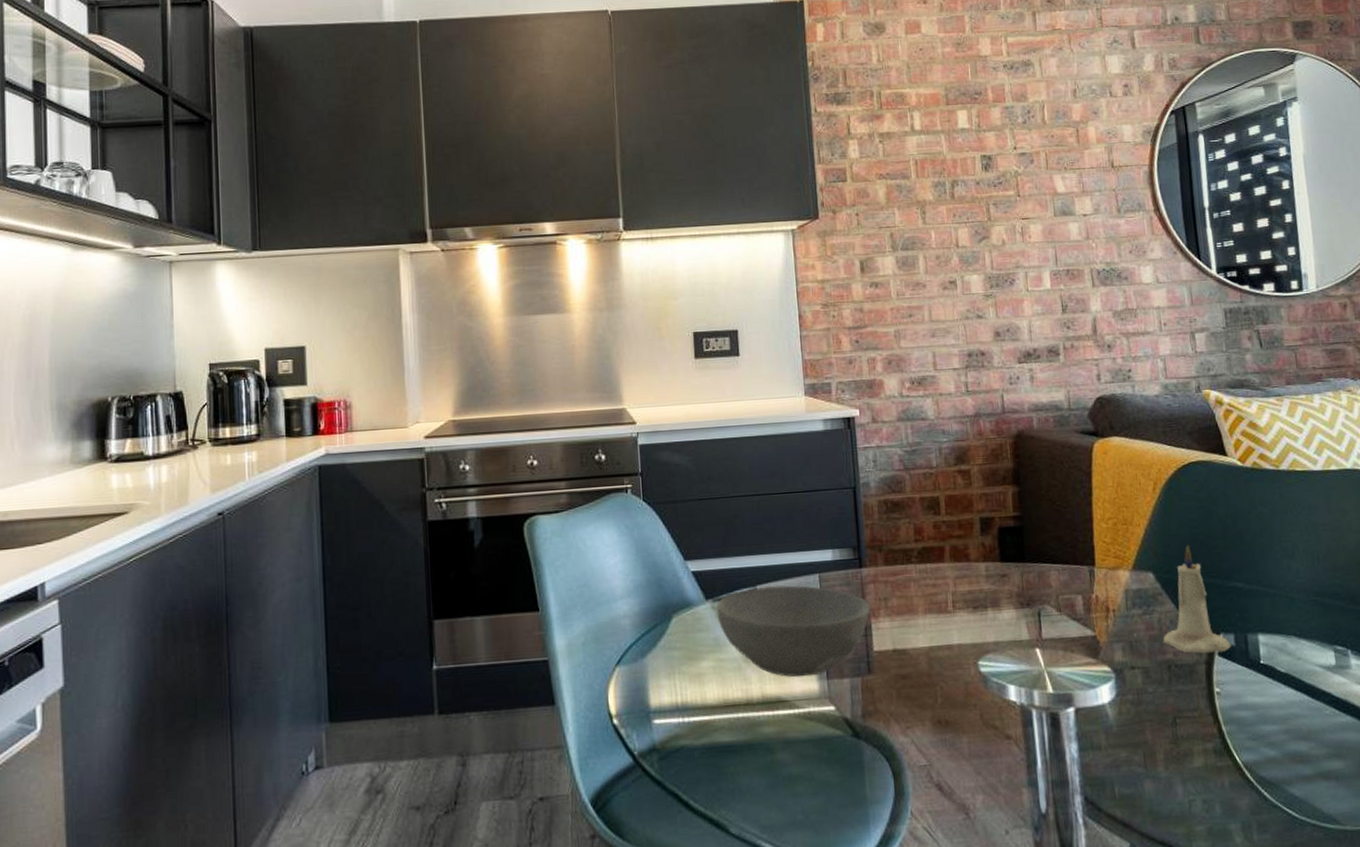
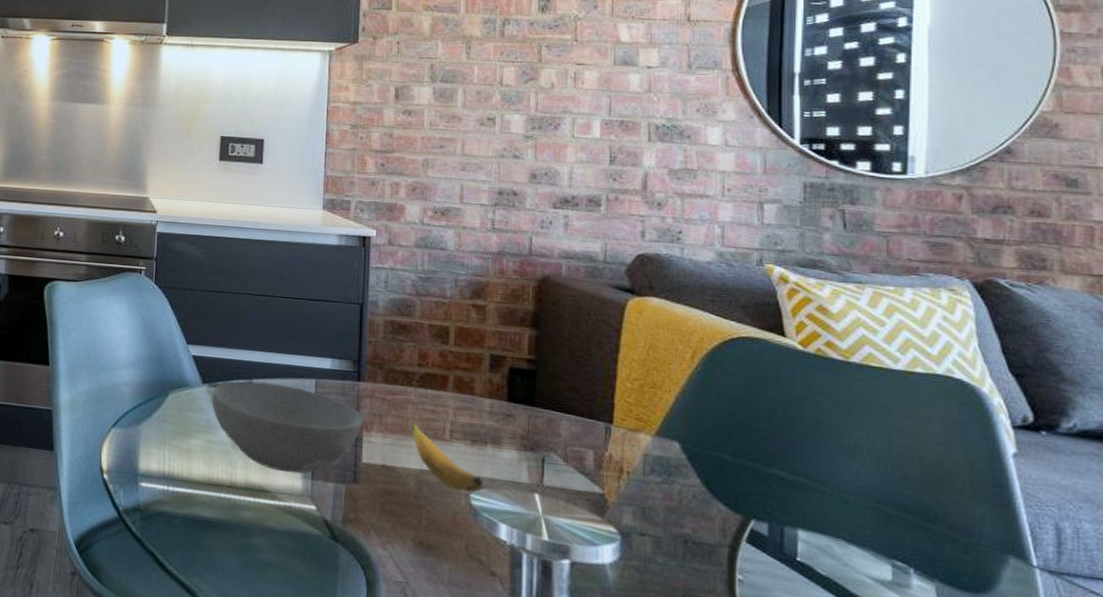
banana: none [915,598,988,661] -> present [411,420,482,492]
candle: present [1163,545,1232,654] -> none [682,421,764,541]

